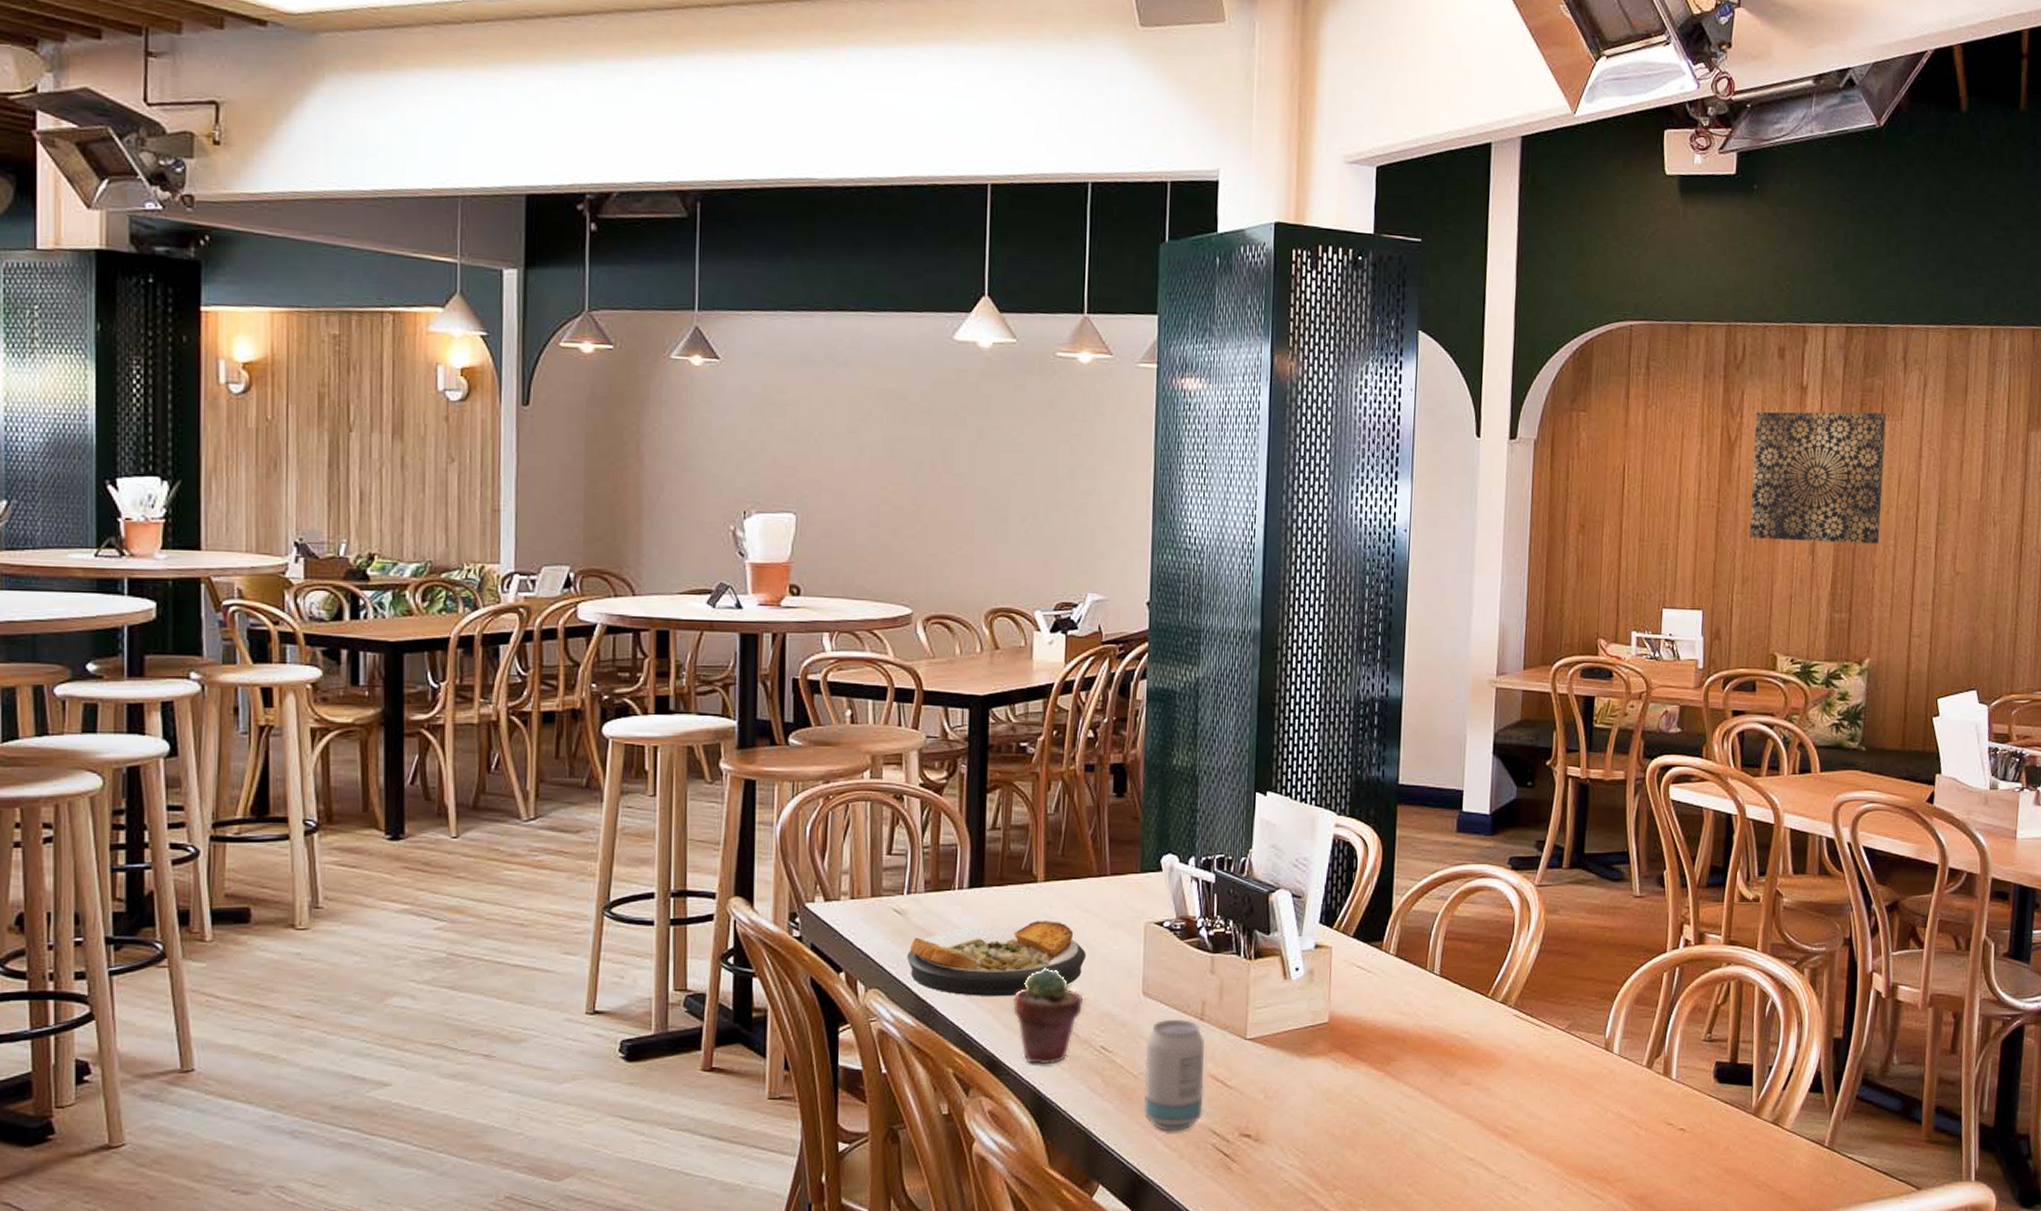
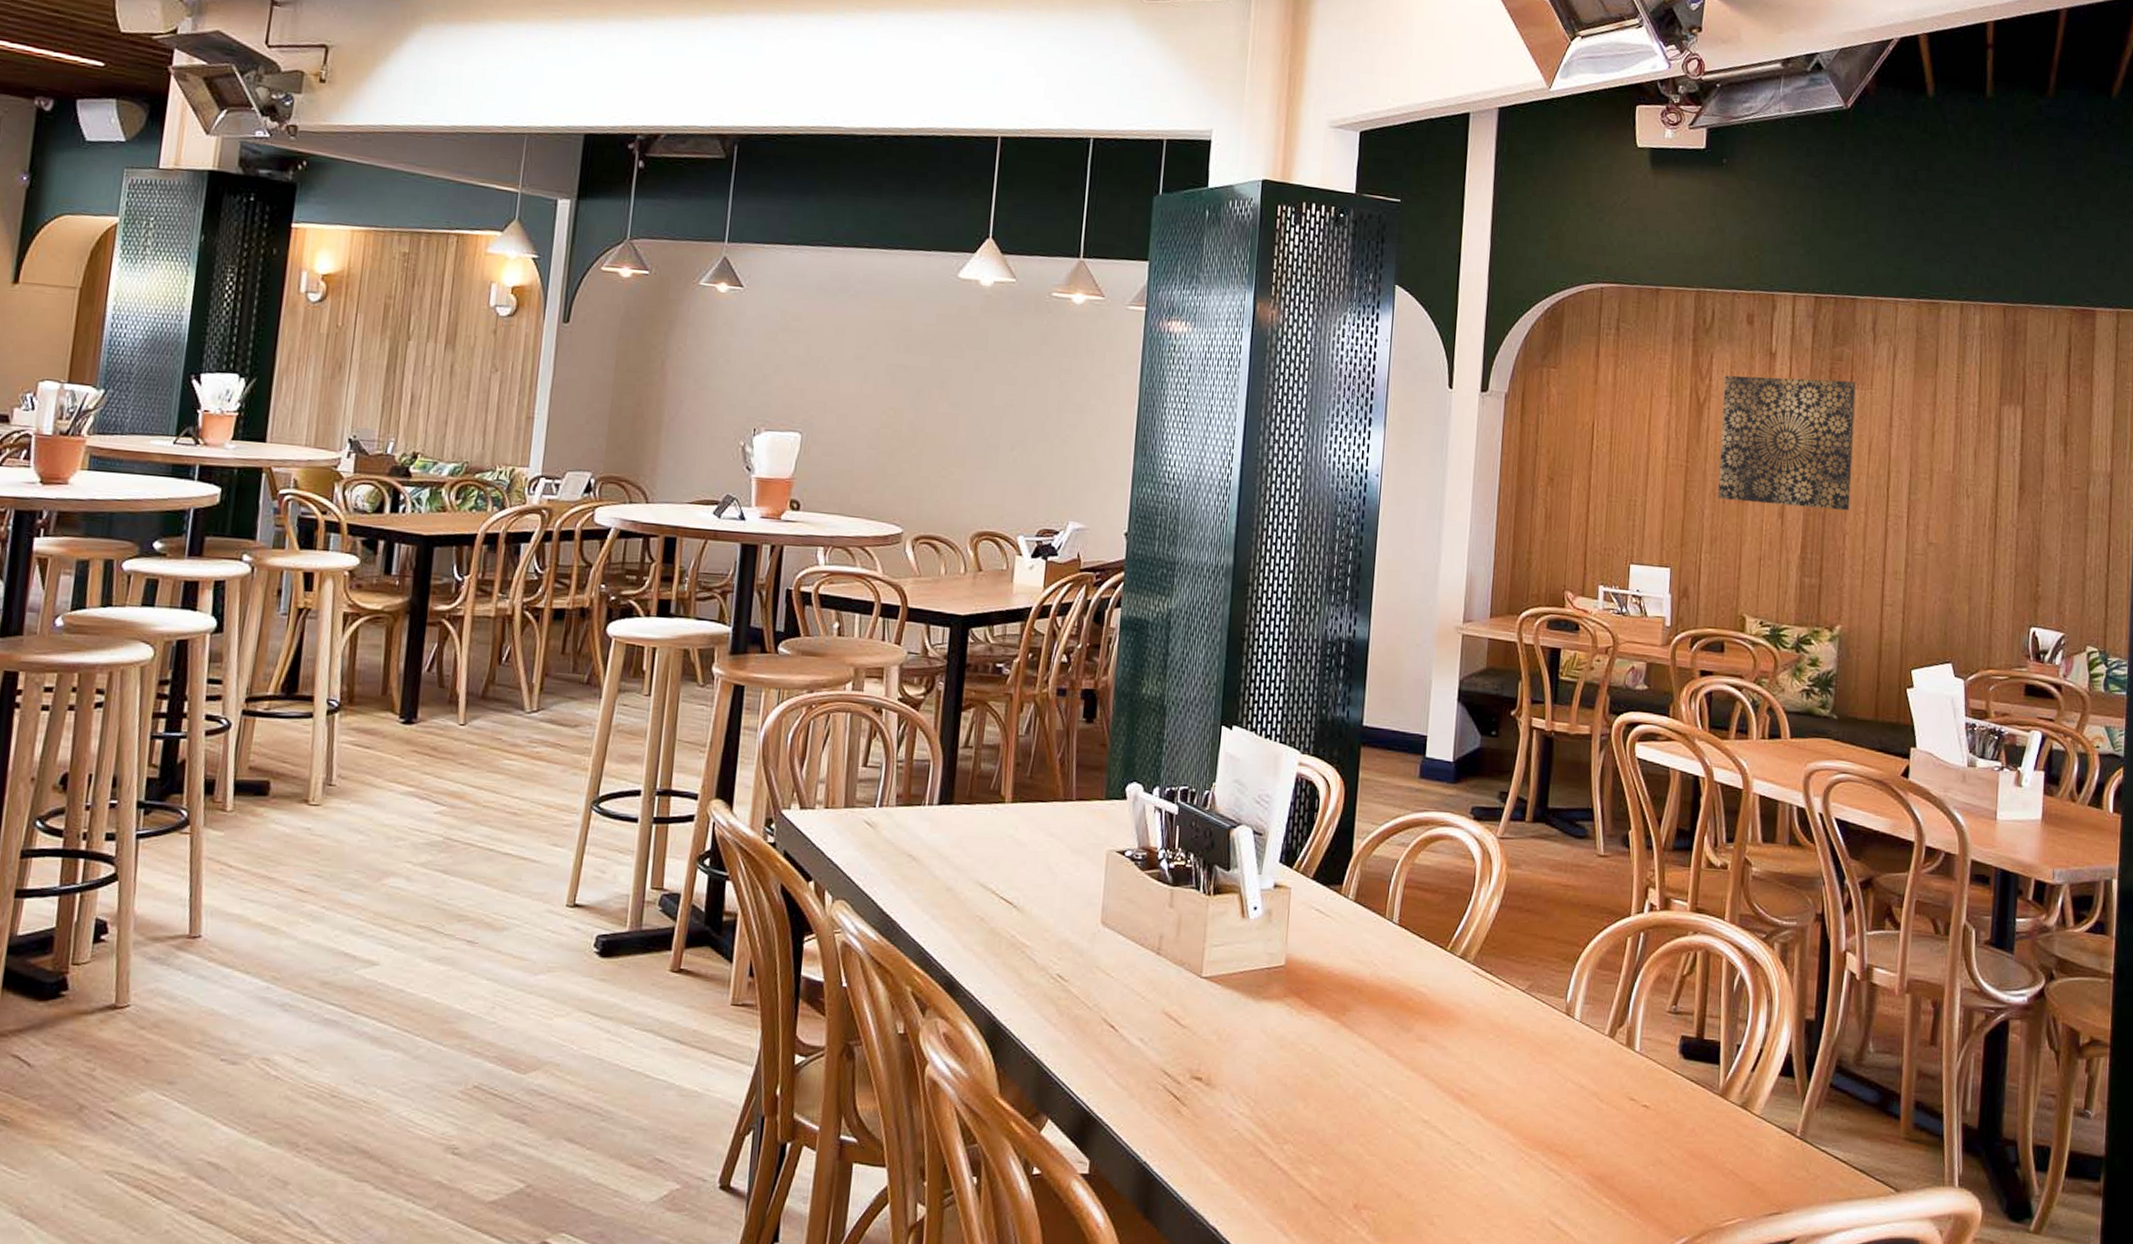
plate: present [907,921,1086,996] -> none [875,842,1048,916]
potted succulent: present [1013,968,1084,1065] -> none [974,890,1043,990]
beverage can: present [1144,1019,1204,1132] -> none [1096,951,1160,1069]

